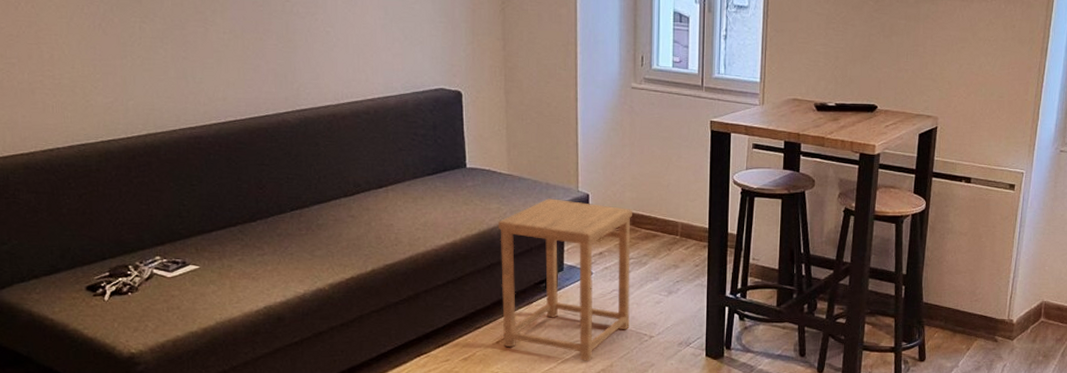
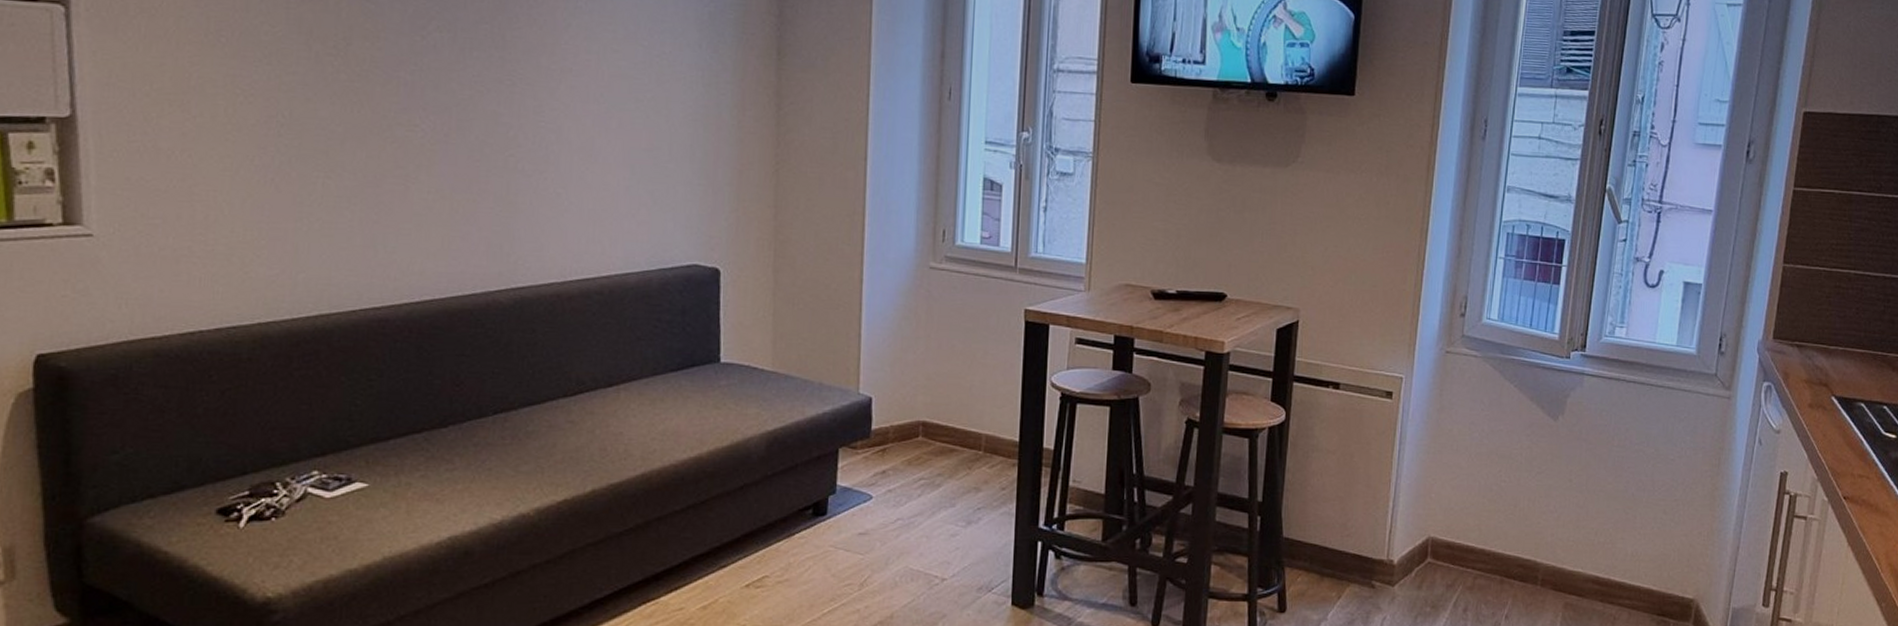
side table: present [499,198,632,362] -> none [754,402,925,612]

